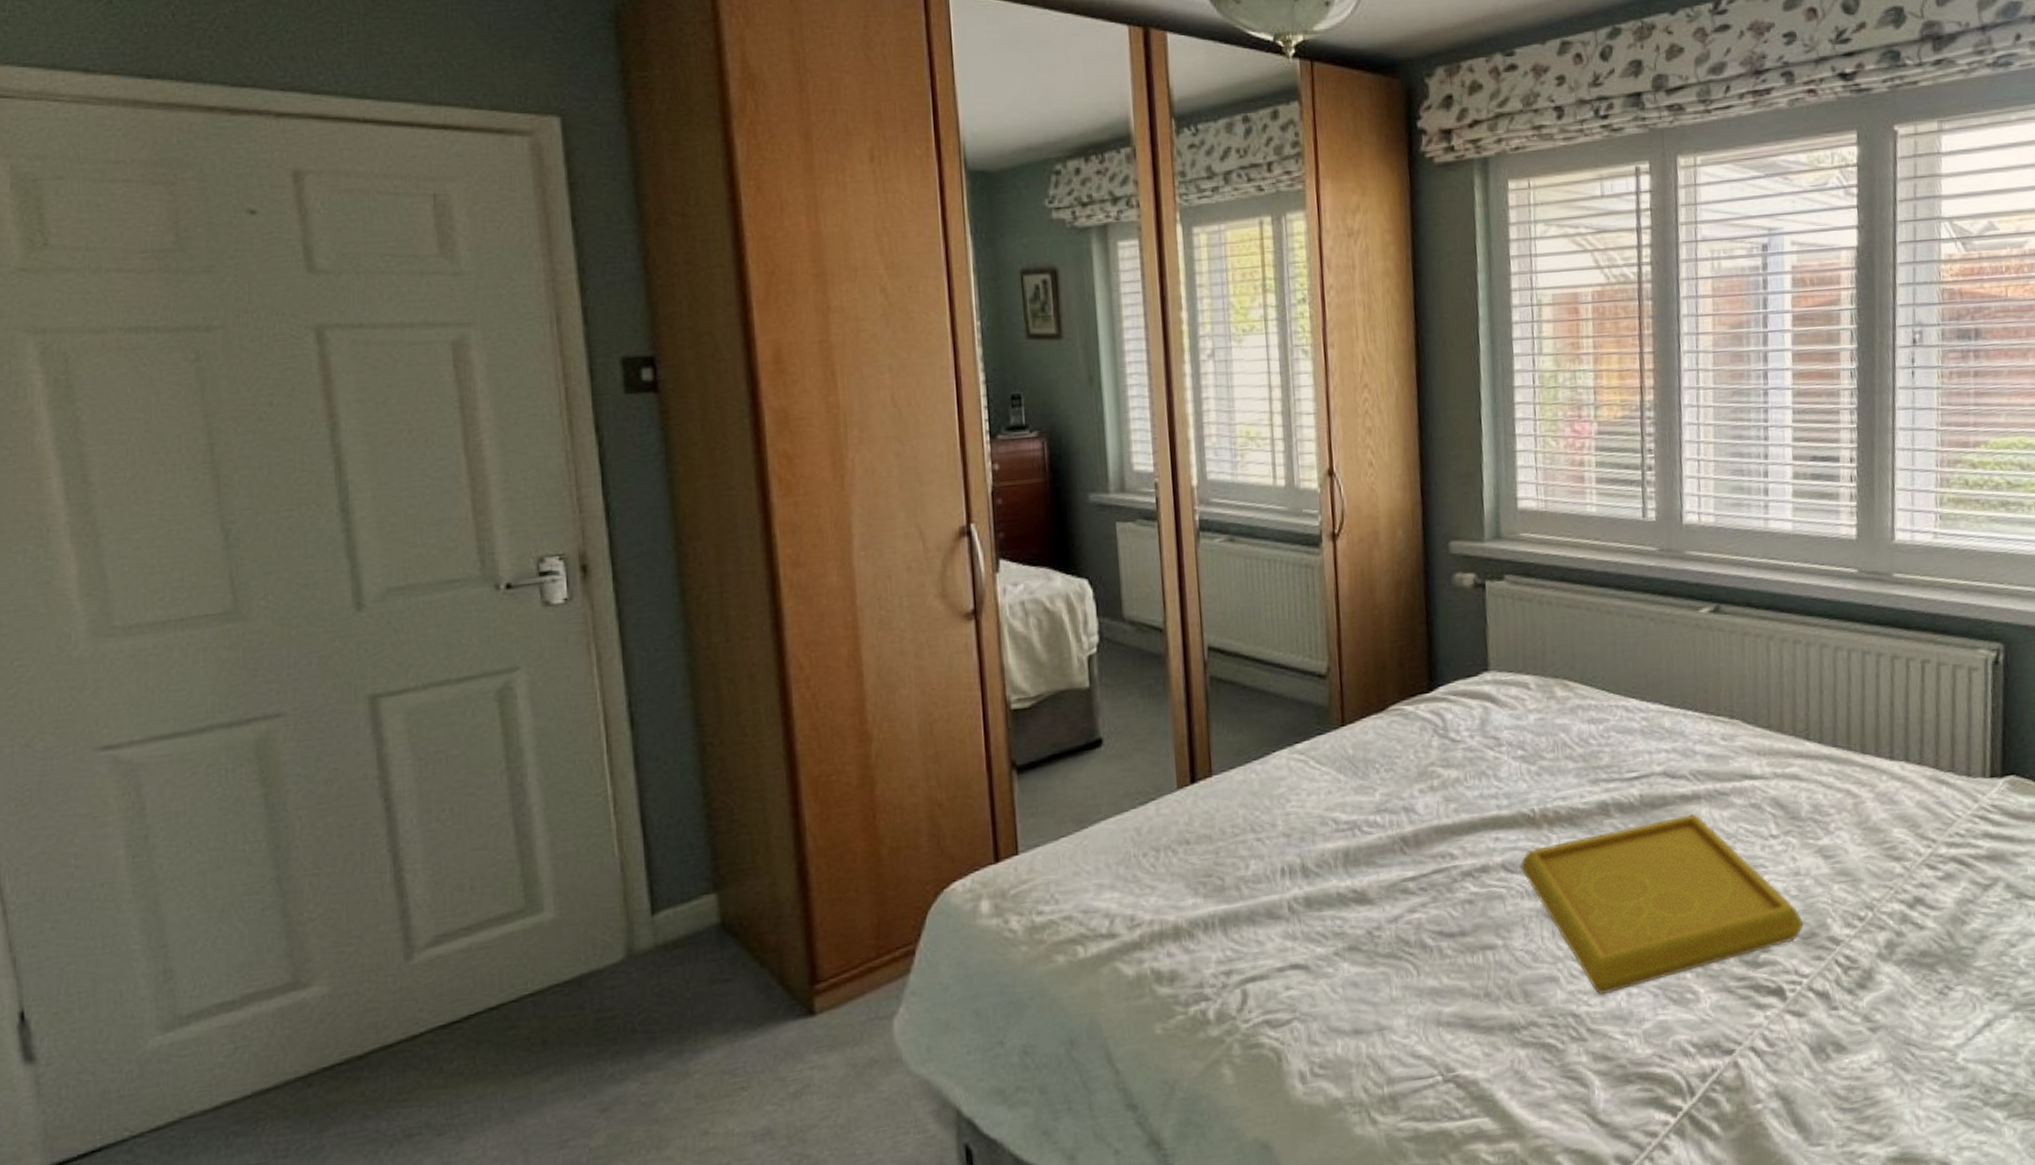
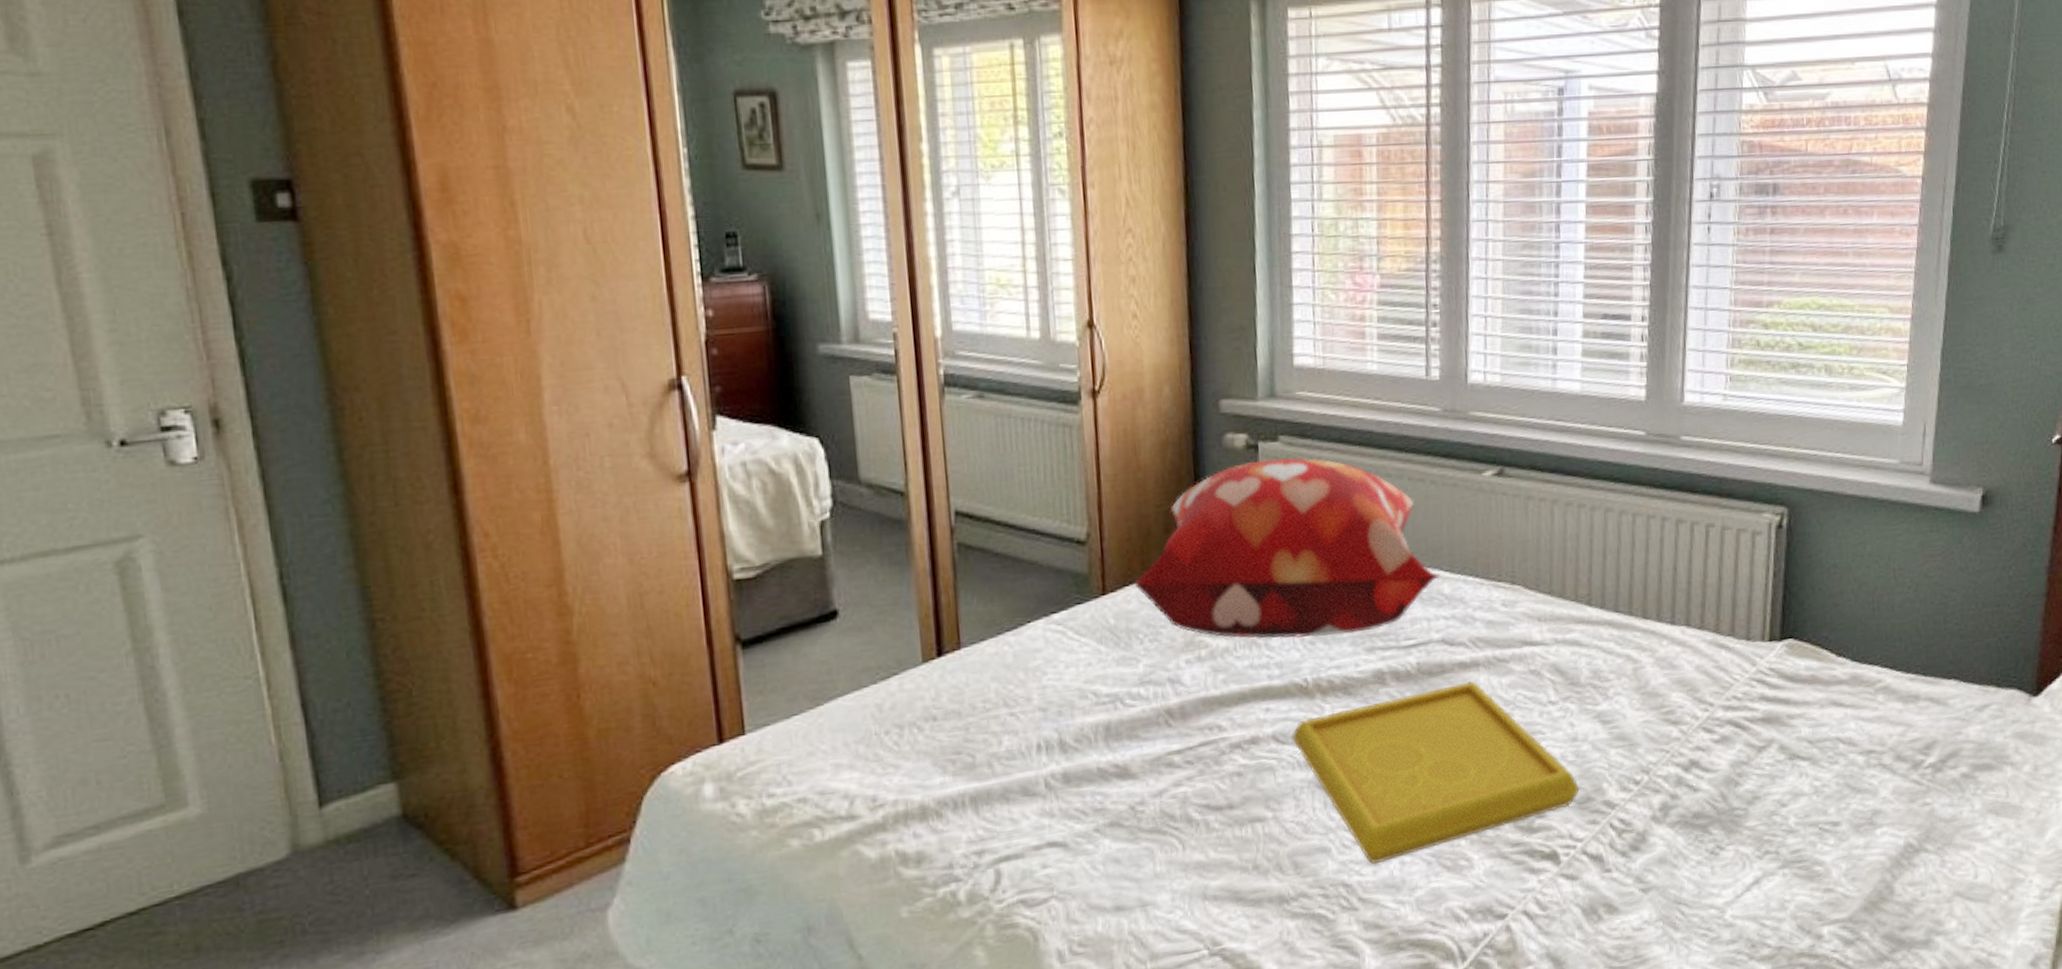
decorative pillow: none [1370,596,1661,770] -> present [1134,458,1441,639]

